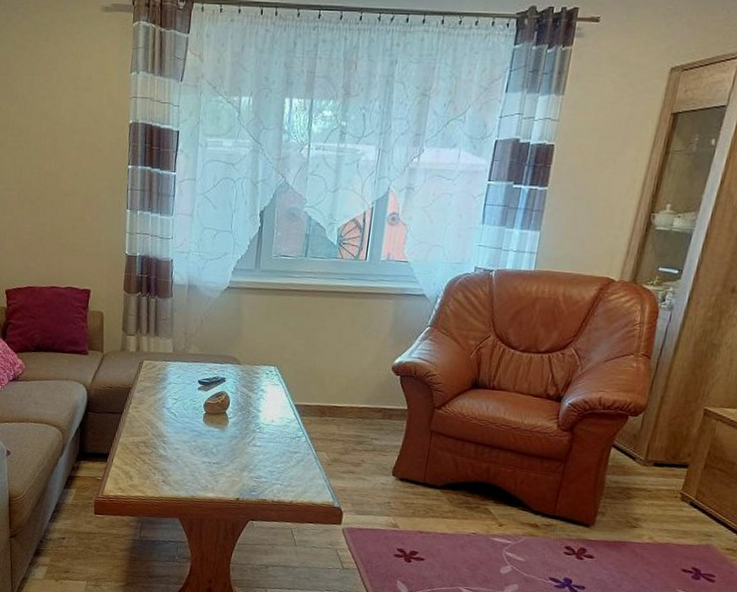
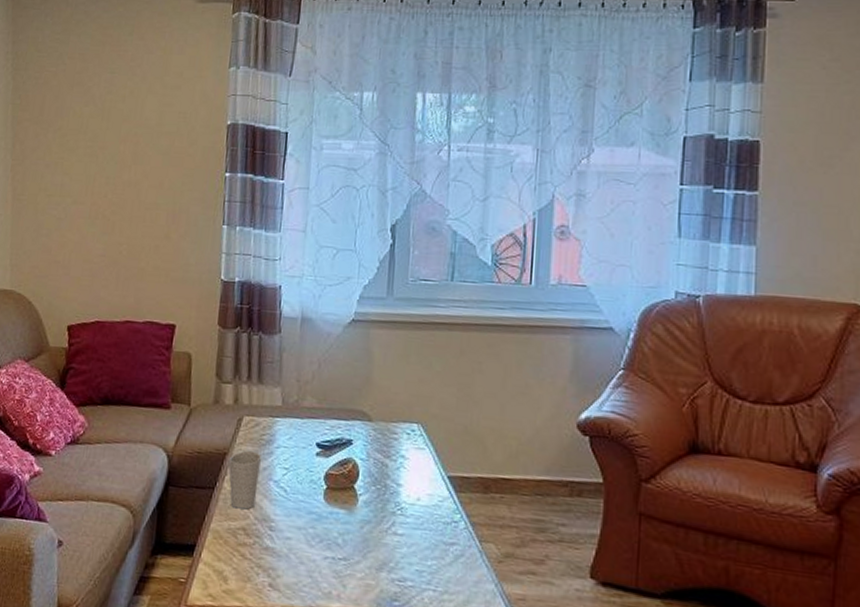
cup: none [132,386,157,429] -> present [228,450,261,510]

